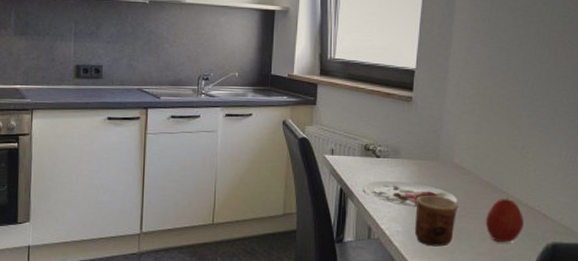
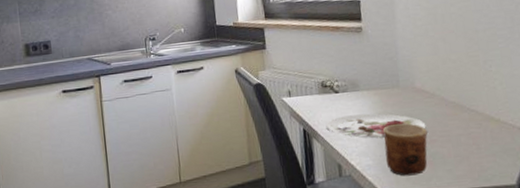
apple: present [485,198,525,243] -> none [458,116,500,163]

